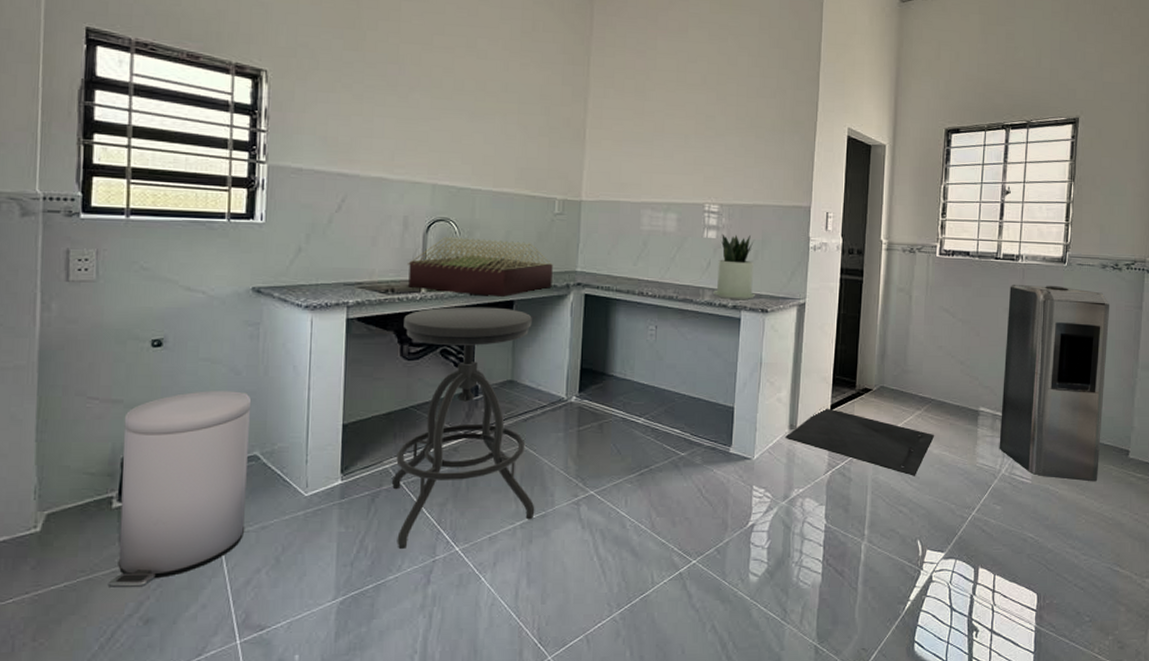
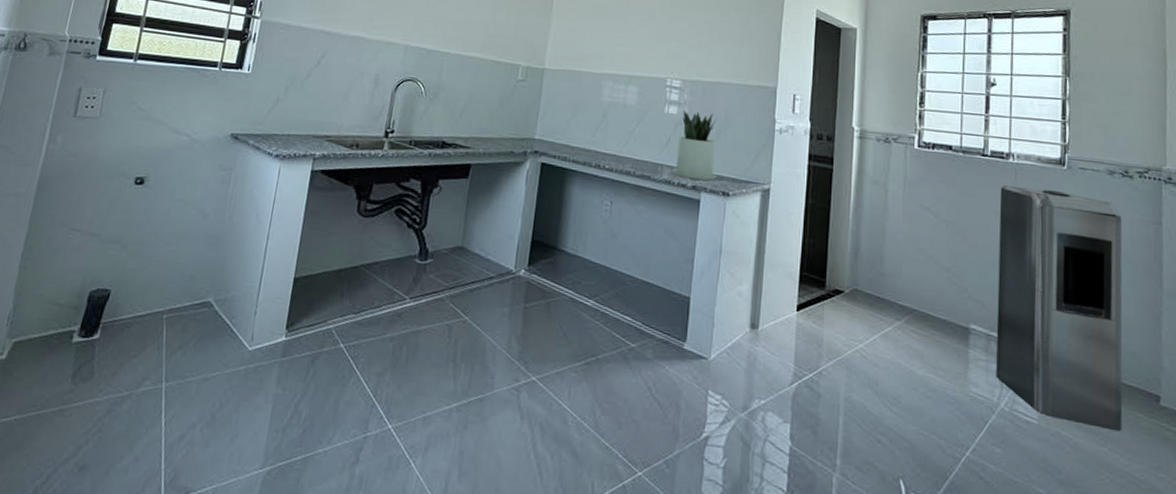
pedal bin: present [107,391,252,588] -> none [53,231,214,431]
stool: present [391,306,535,549] -> none [330,165,488,420]
dish rack: present [408,236,553,298] -> none [372,96,512,161]
door mat: present [785,407,934,476] -> none [745,306,917,400]

